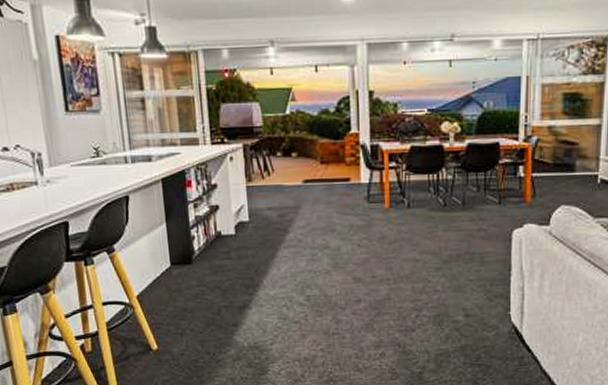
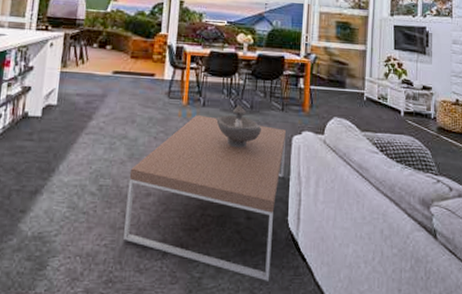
coffee table: none [336,217,504,372] -> present [124,115,286,281]
decorative bowl: none [424,202,476,248] -> present [216,105,261,148]

